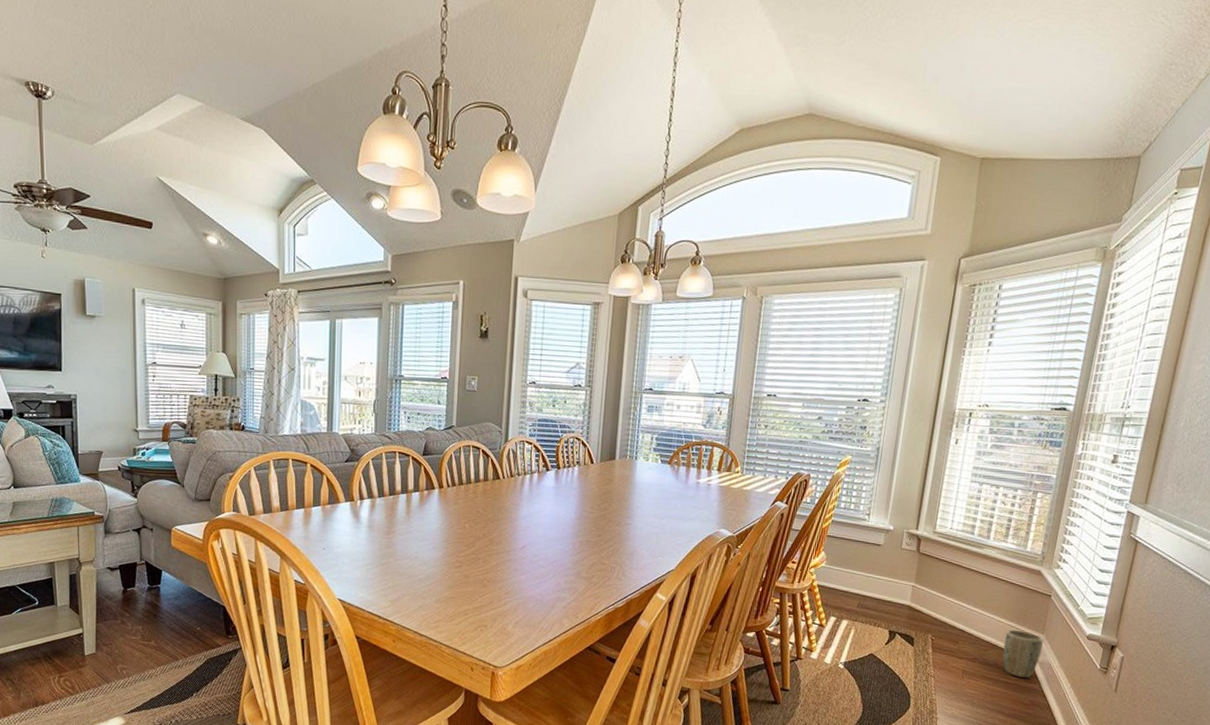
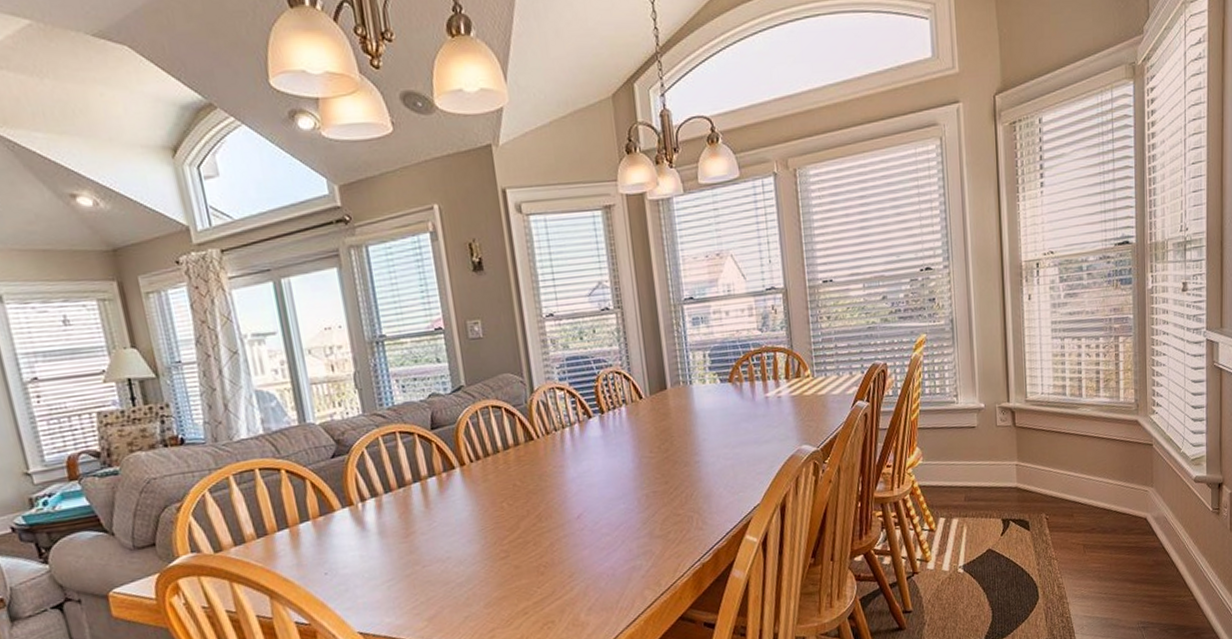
plant pot: present [1002,629,1044,679] -> none [1117,487,1155,539]

